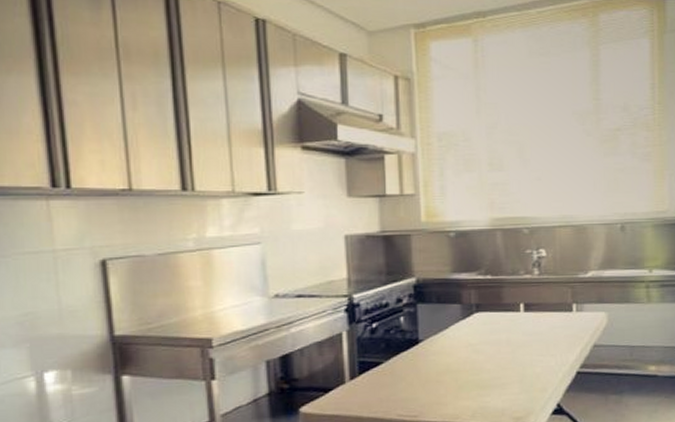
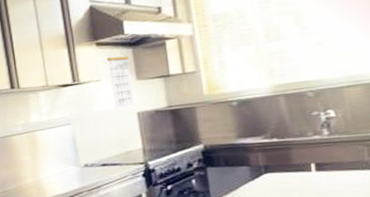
calendar: none [313,155,343,229] -> present [106,47,135,109]

